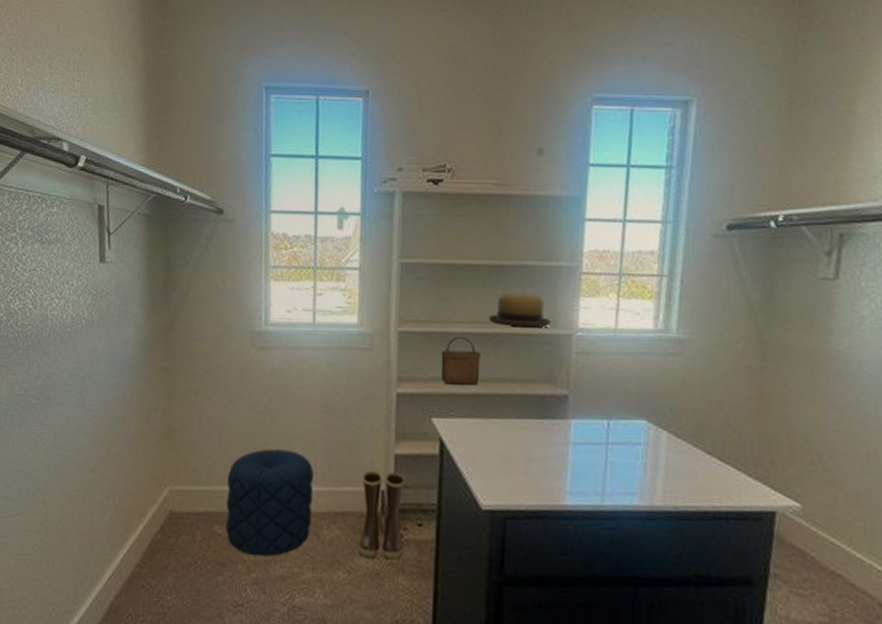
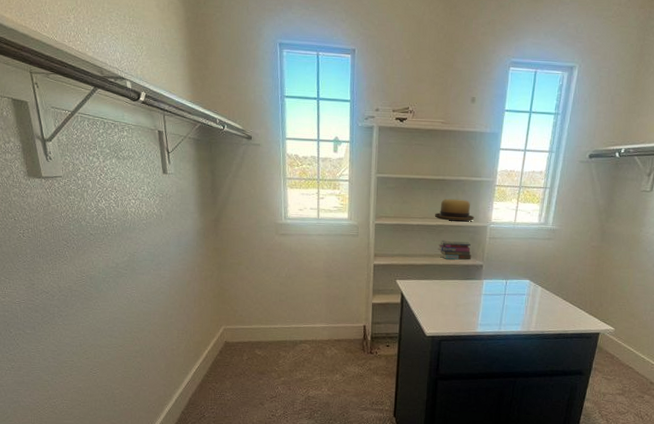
pouf: present [225,449,313,556] -> none [262,301,320,367]
boot: present [358,470,405,560] -> none [349,313,379,367]
handbag: present [441,337,481,386] -> none [403,228,429,259]
books: none [495,357,549,388] -> present [438,241,471,260]

